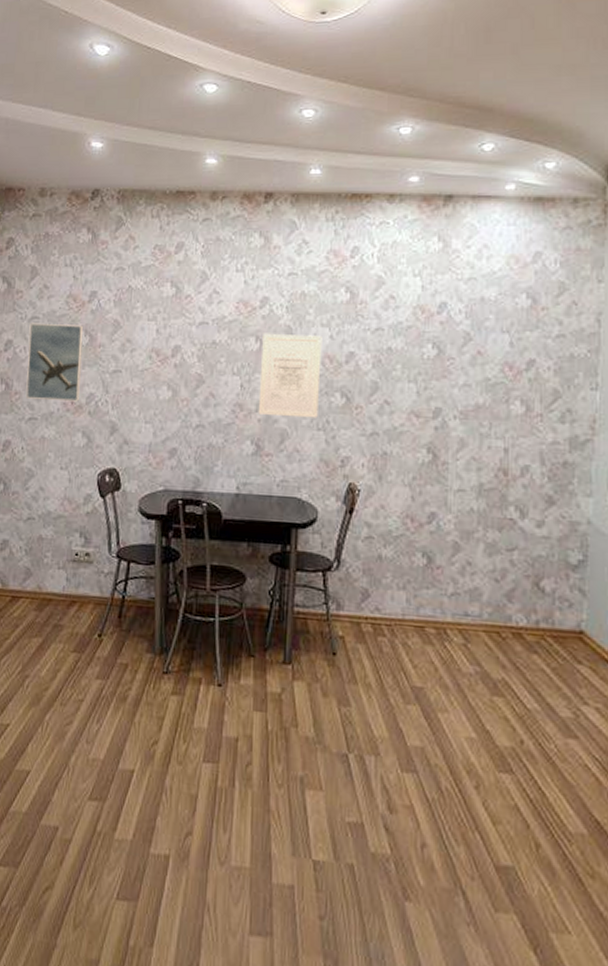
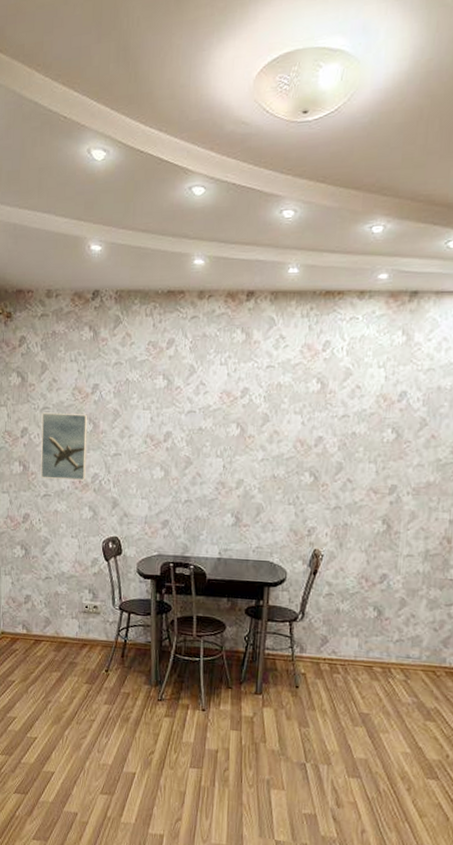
wall art: present [258,333,322,418] -> none [238,420,295,494]

